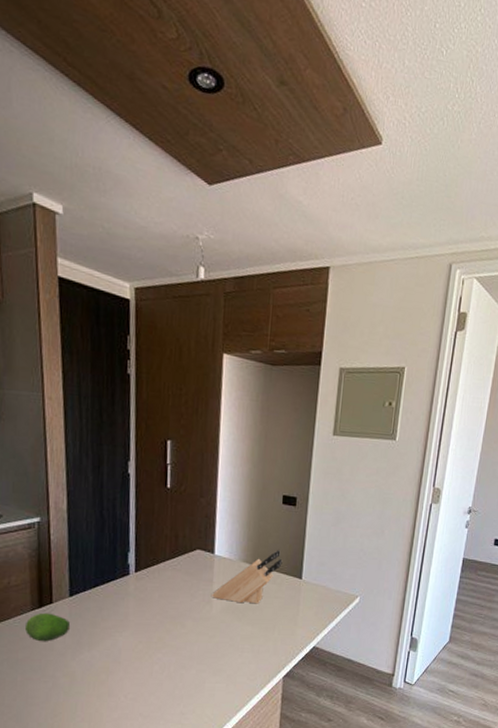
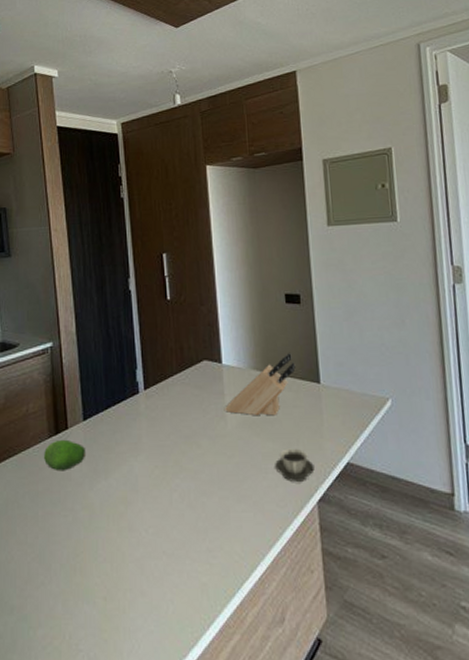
cup: none [251,632,285,660] -> present [275,448,314,482]

